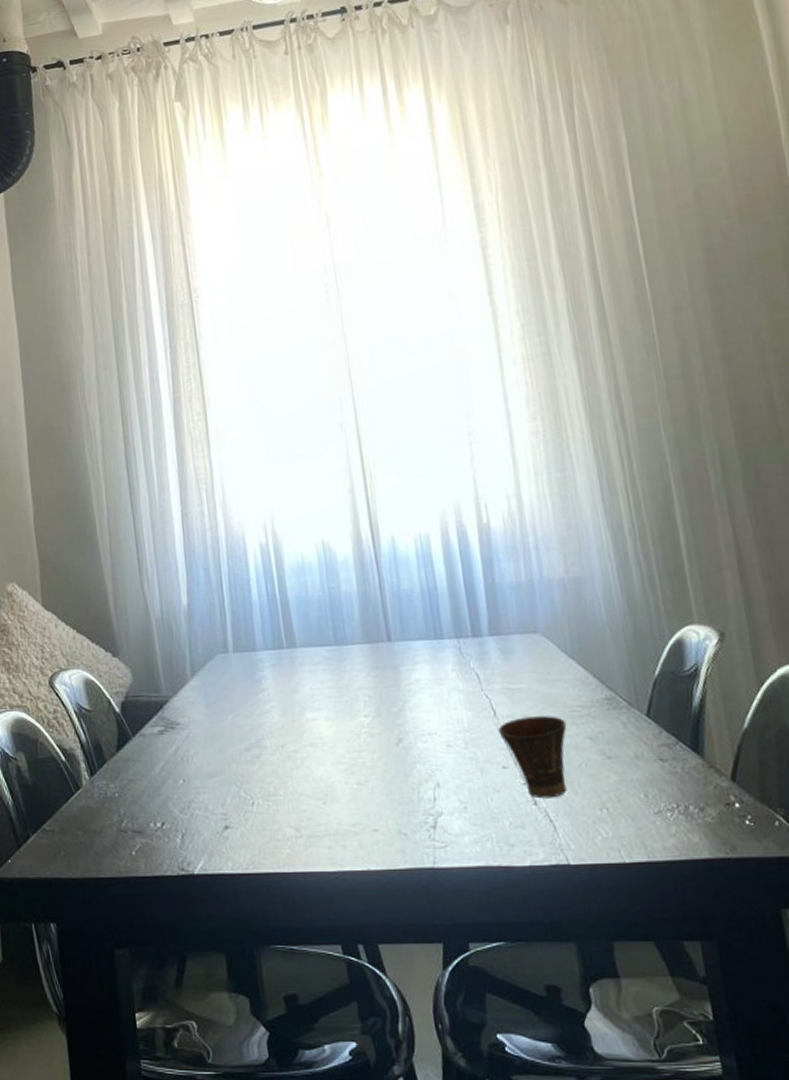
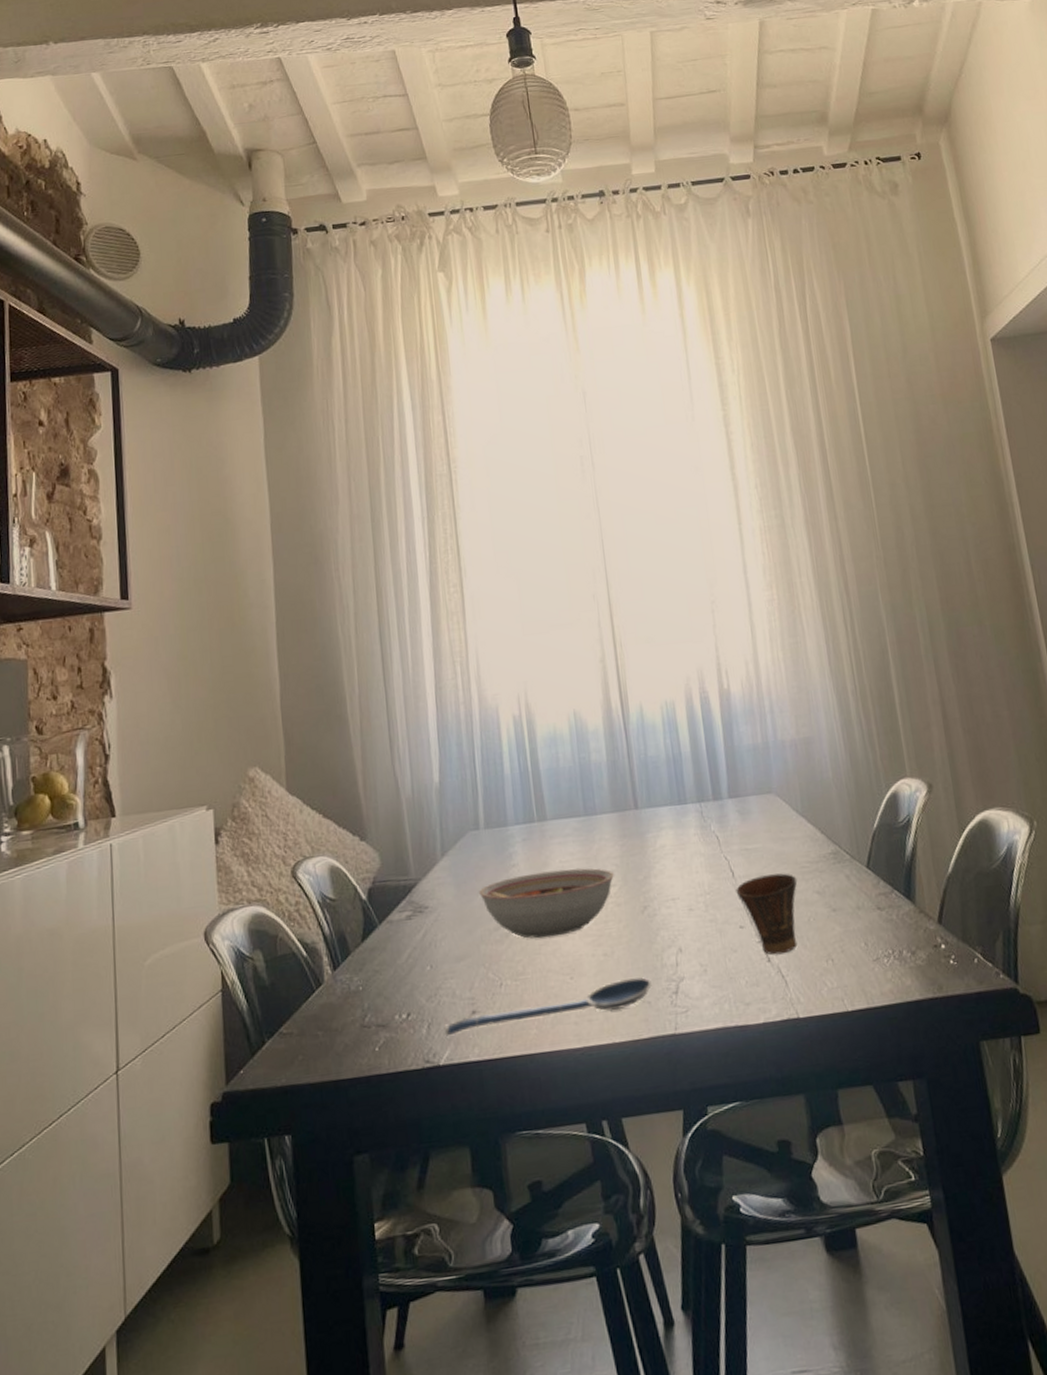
spoon: none [197,807,409,848] -> present [444,976,653,1036]
bowl: none [229,696,367,762] -> present [479,868,614,939]

